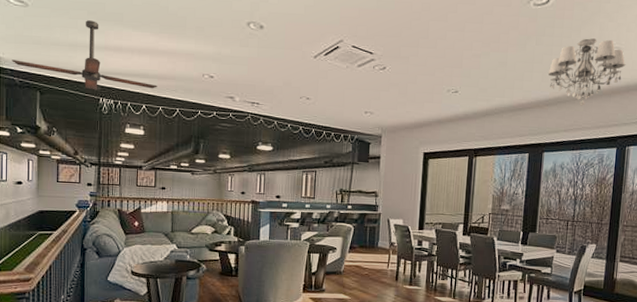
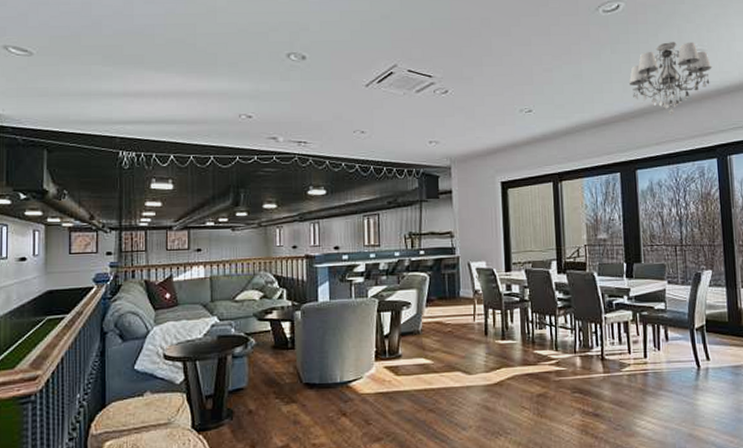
ceiling fan: present [12,20,157,90] -> none [13,65,187,143]

